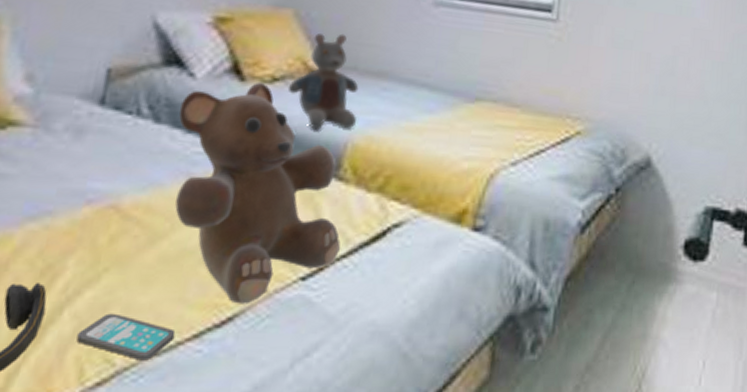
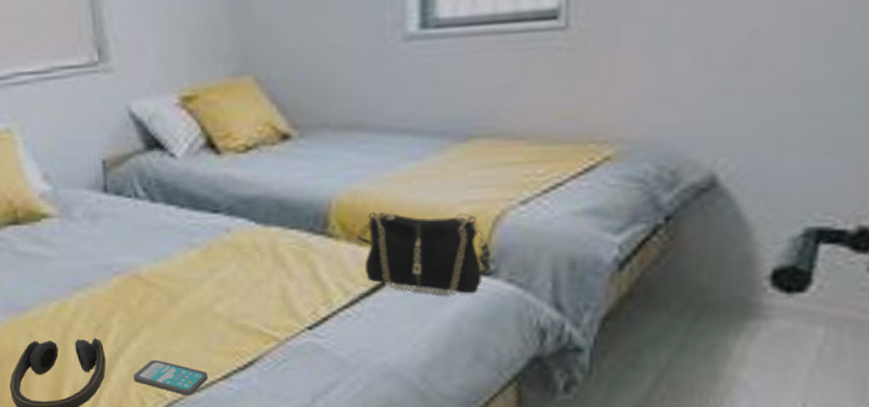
teddy bear: present [174,81,341,304] -> none [168,152,342,351]
stuffed animal: present [287,33,359,130] -> none [262,91,336,191]
handbag: none [366,159,484,249] -> present [357,212,492,296]

